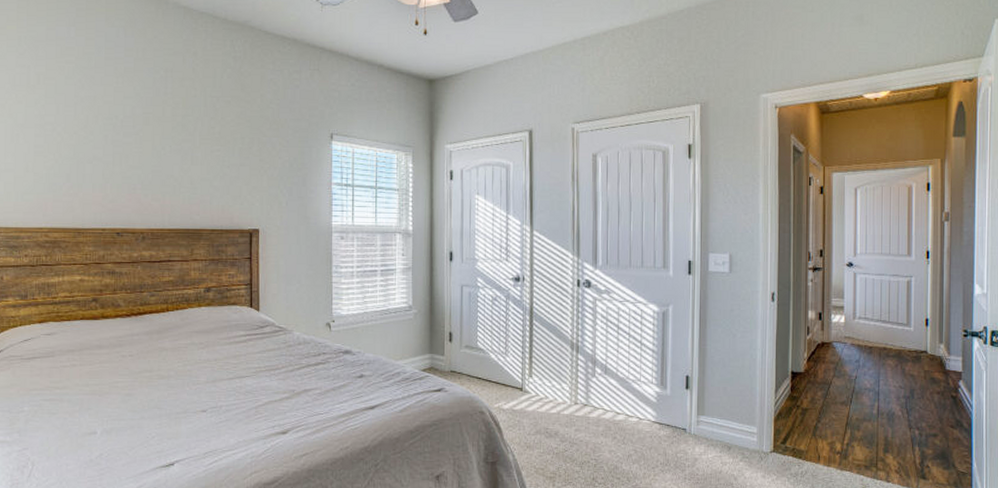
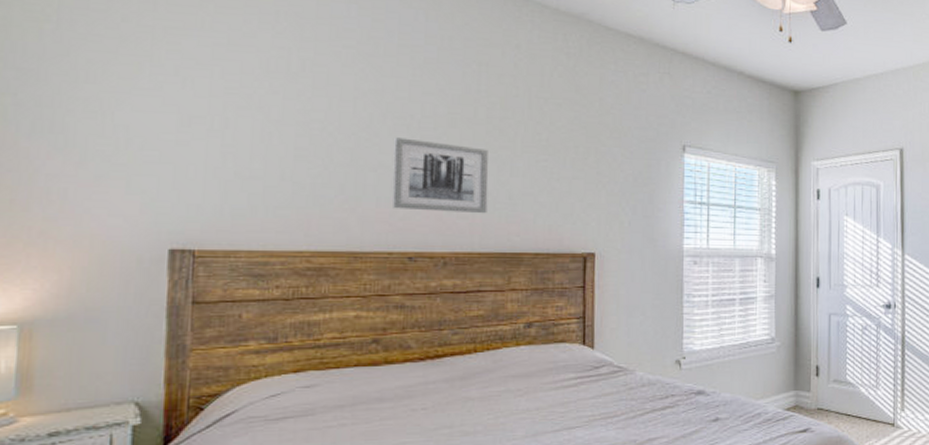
wall art: none [103,135,175,197] -> present [391,137,489,214]

